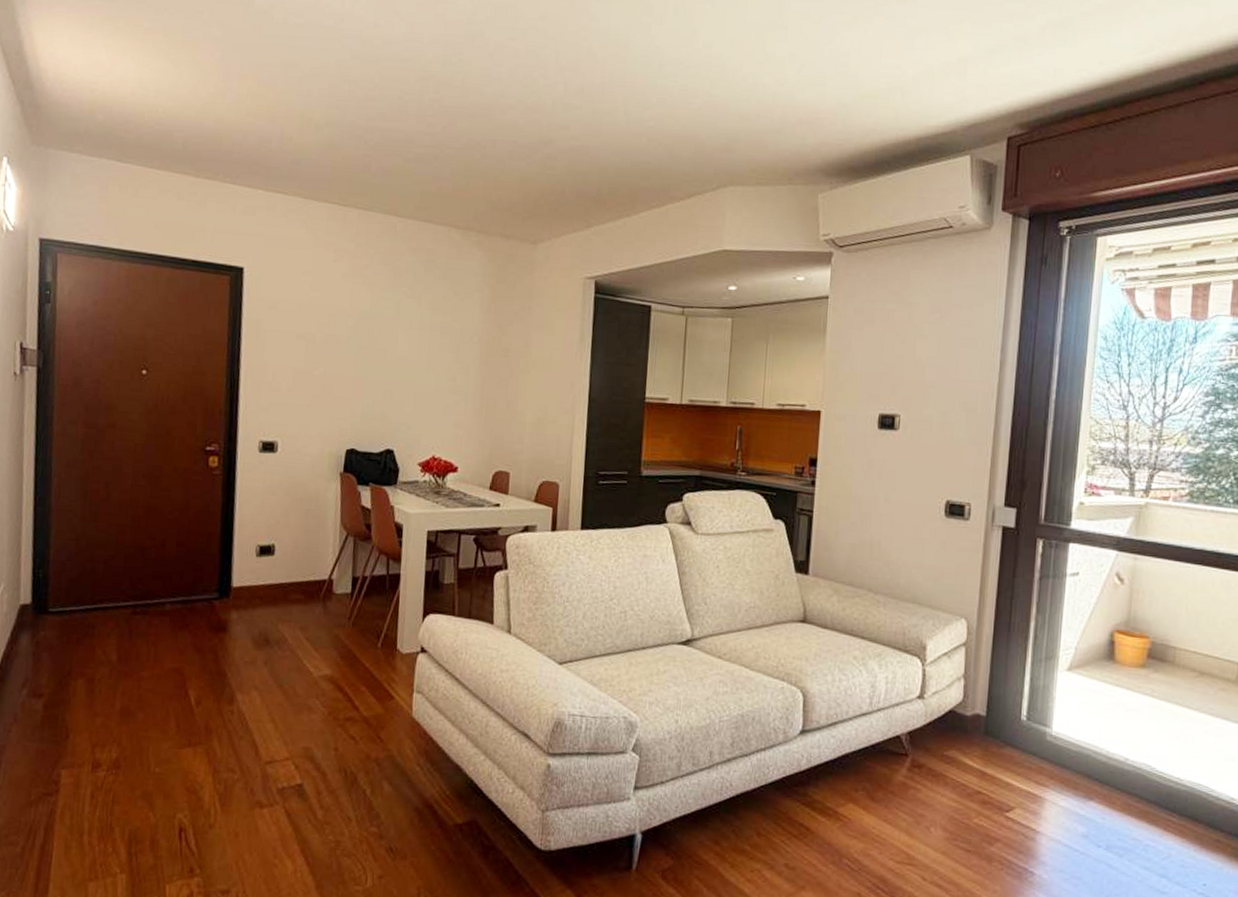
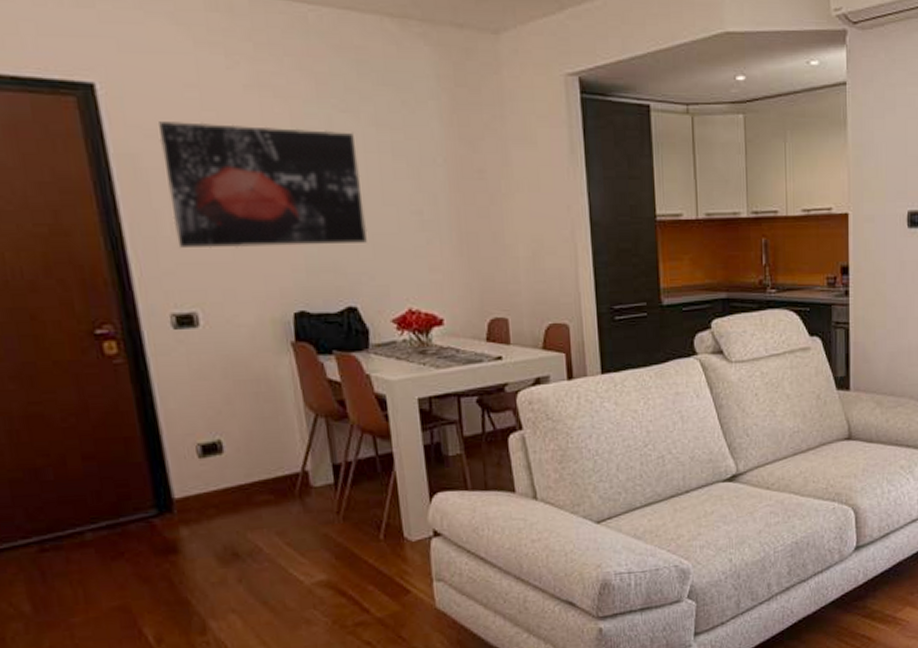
wall art: none [275,297,415,400] -> present [159,122,368,249]

